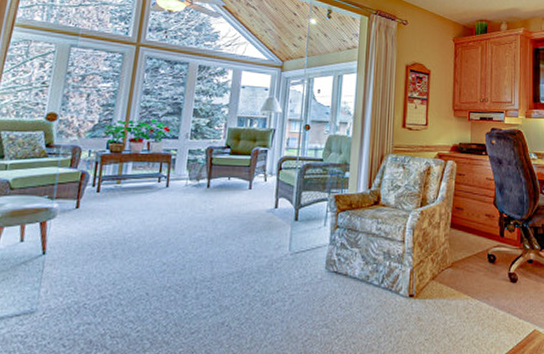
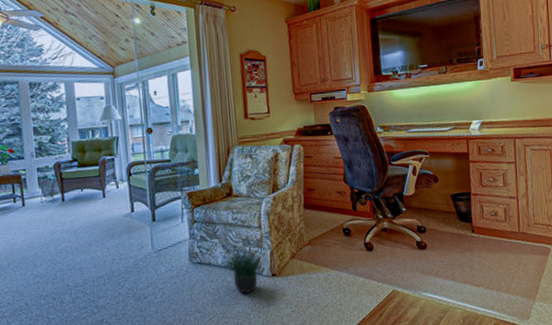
potted plant: none [359,257,403,312] -> present [223,245,265,294]

